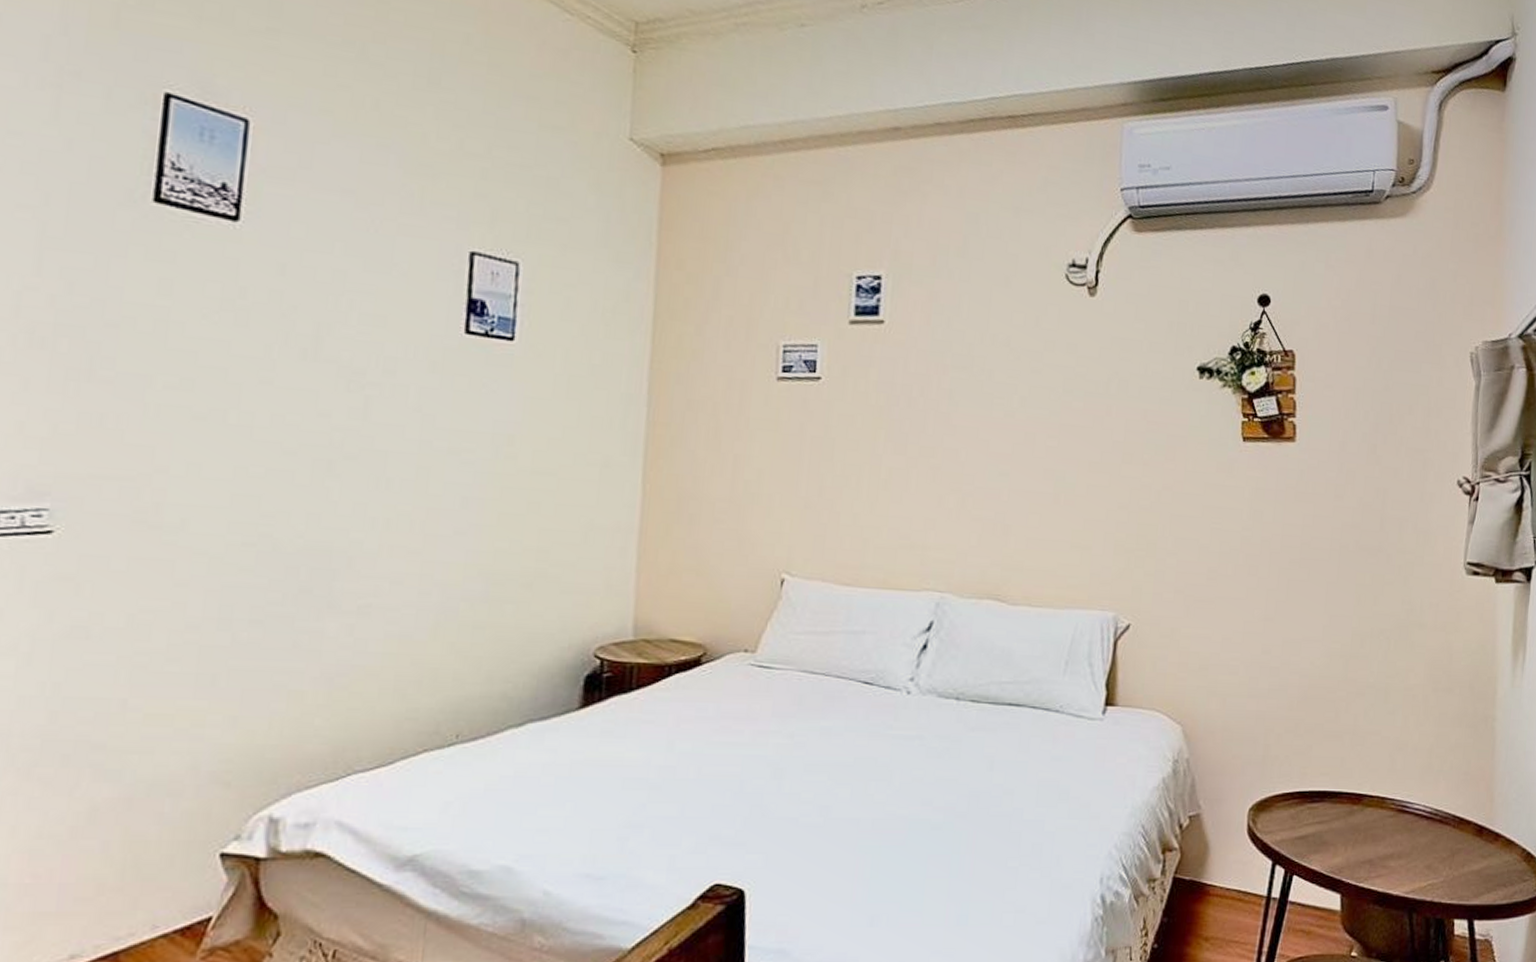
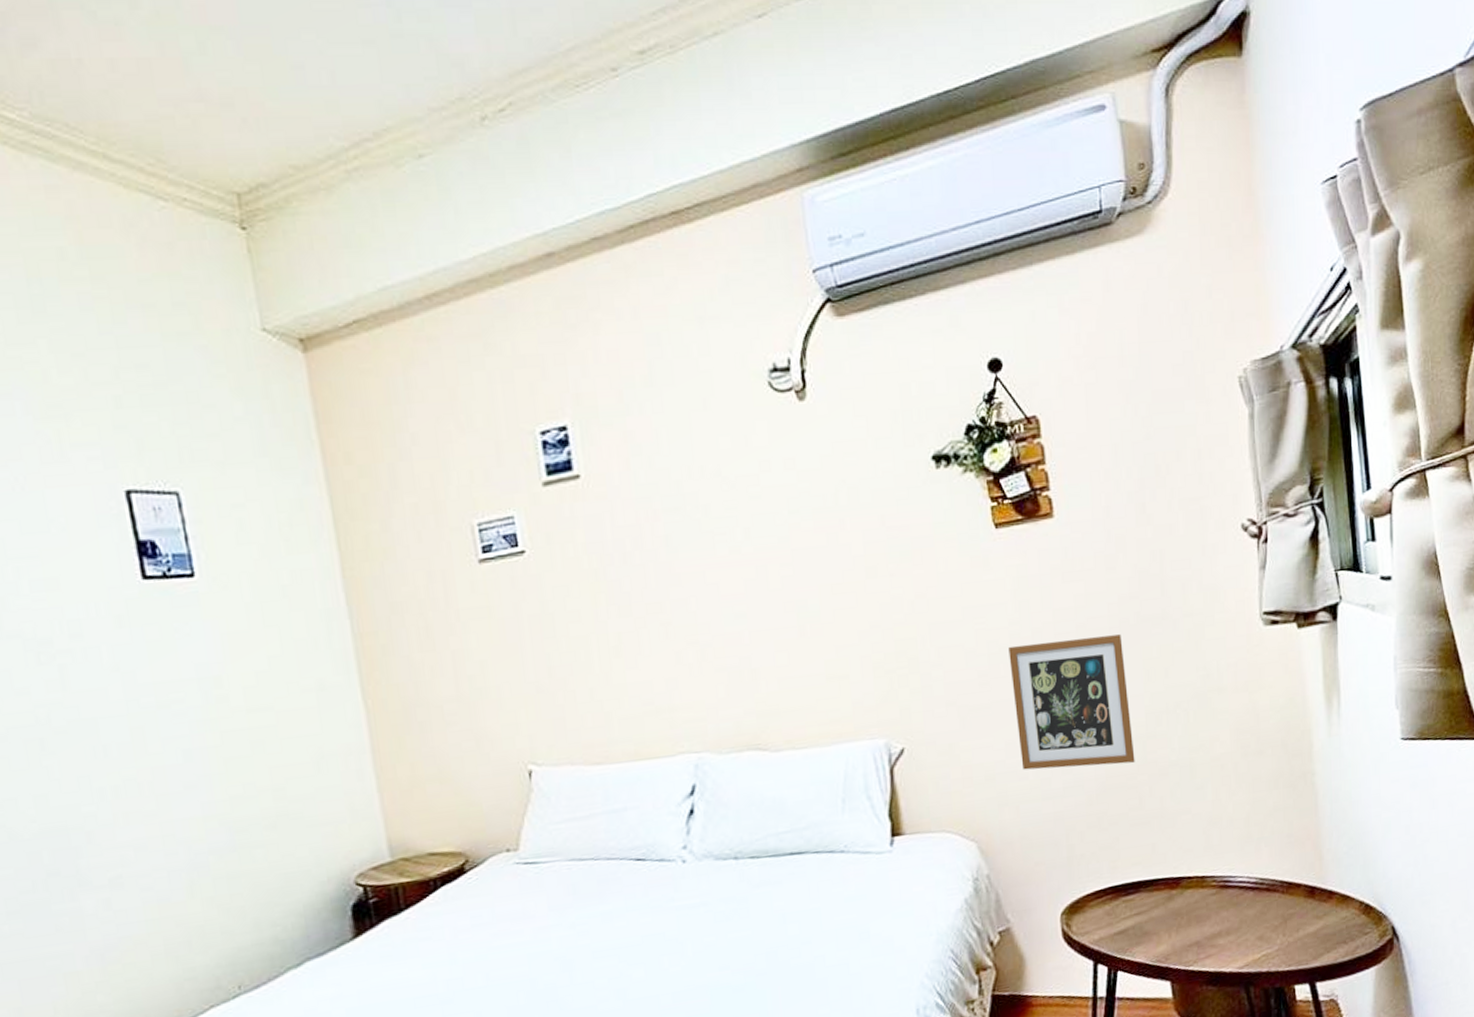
picture frame: none [1234,549,1340,677] -> present [1008,634,1135,771]

